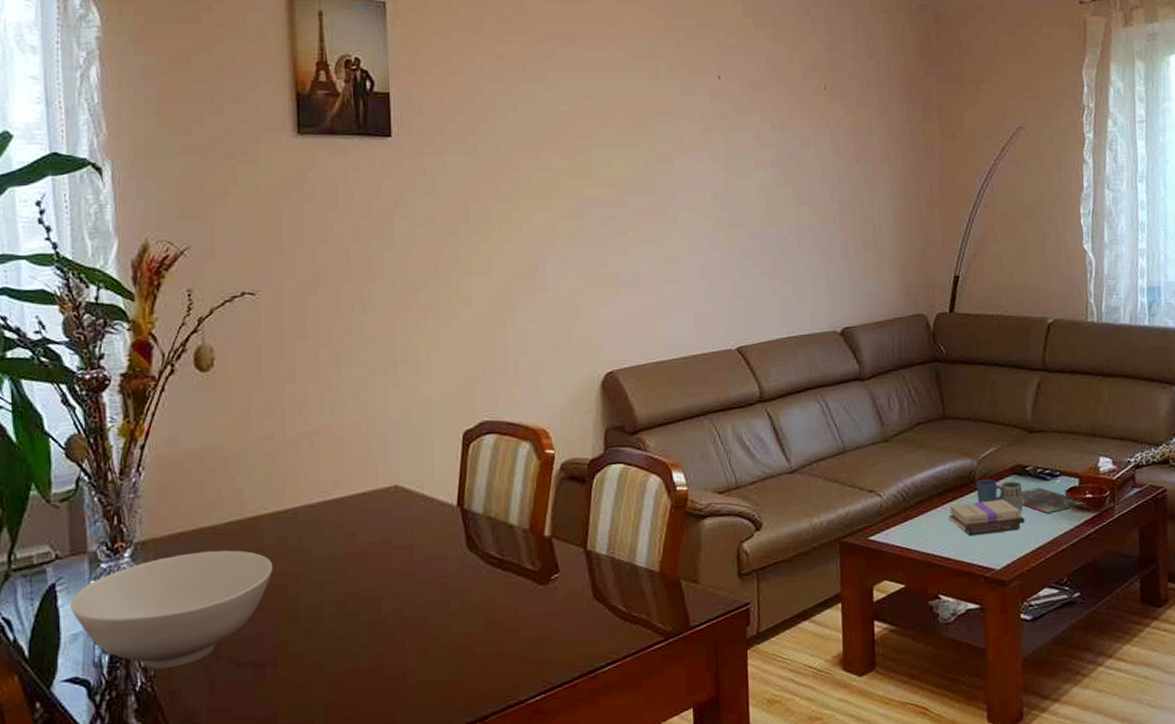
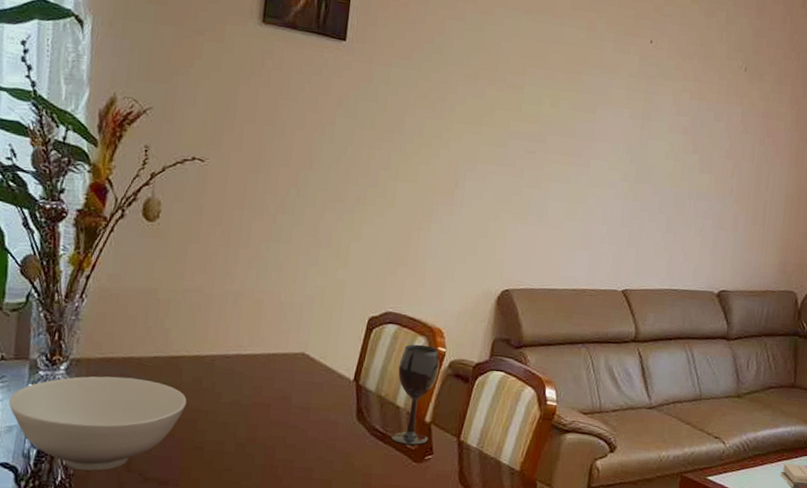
wine glass: none [505,450,551,567] -> present [390,344,440,445]

